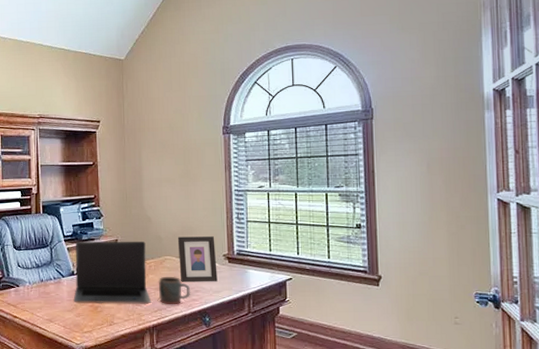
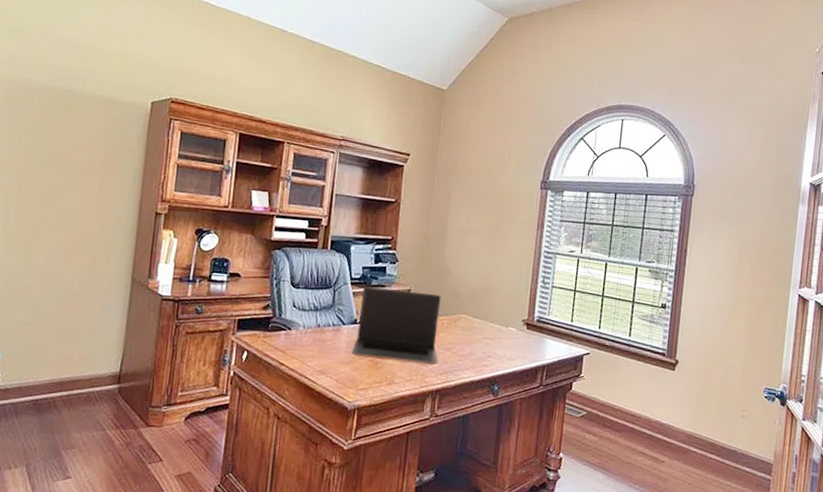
mug: present [158,276,191,304] -> none [446,336,483,368]
picture frame: present [177,236,218,282] -> none [473,294,516,349]

